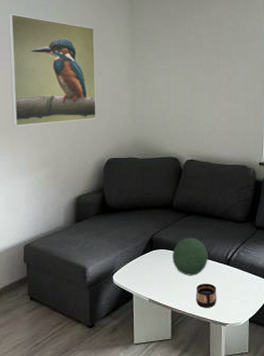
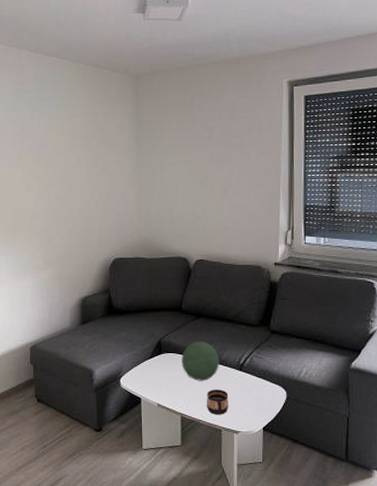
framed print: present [8,13,96,126] -> none [9,108,101,225]

